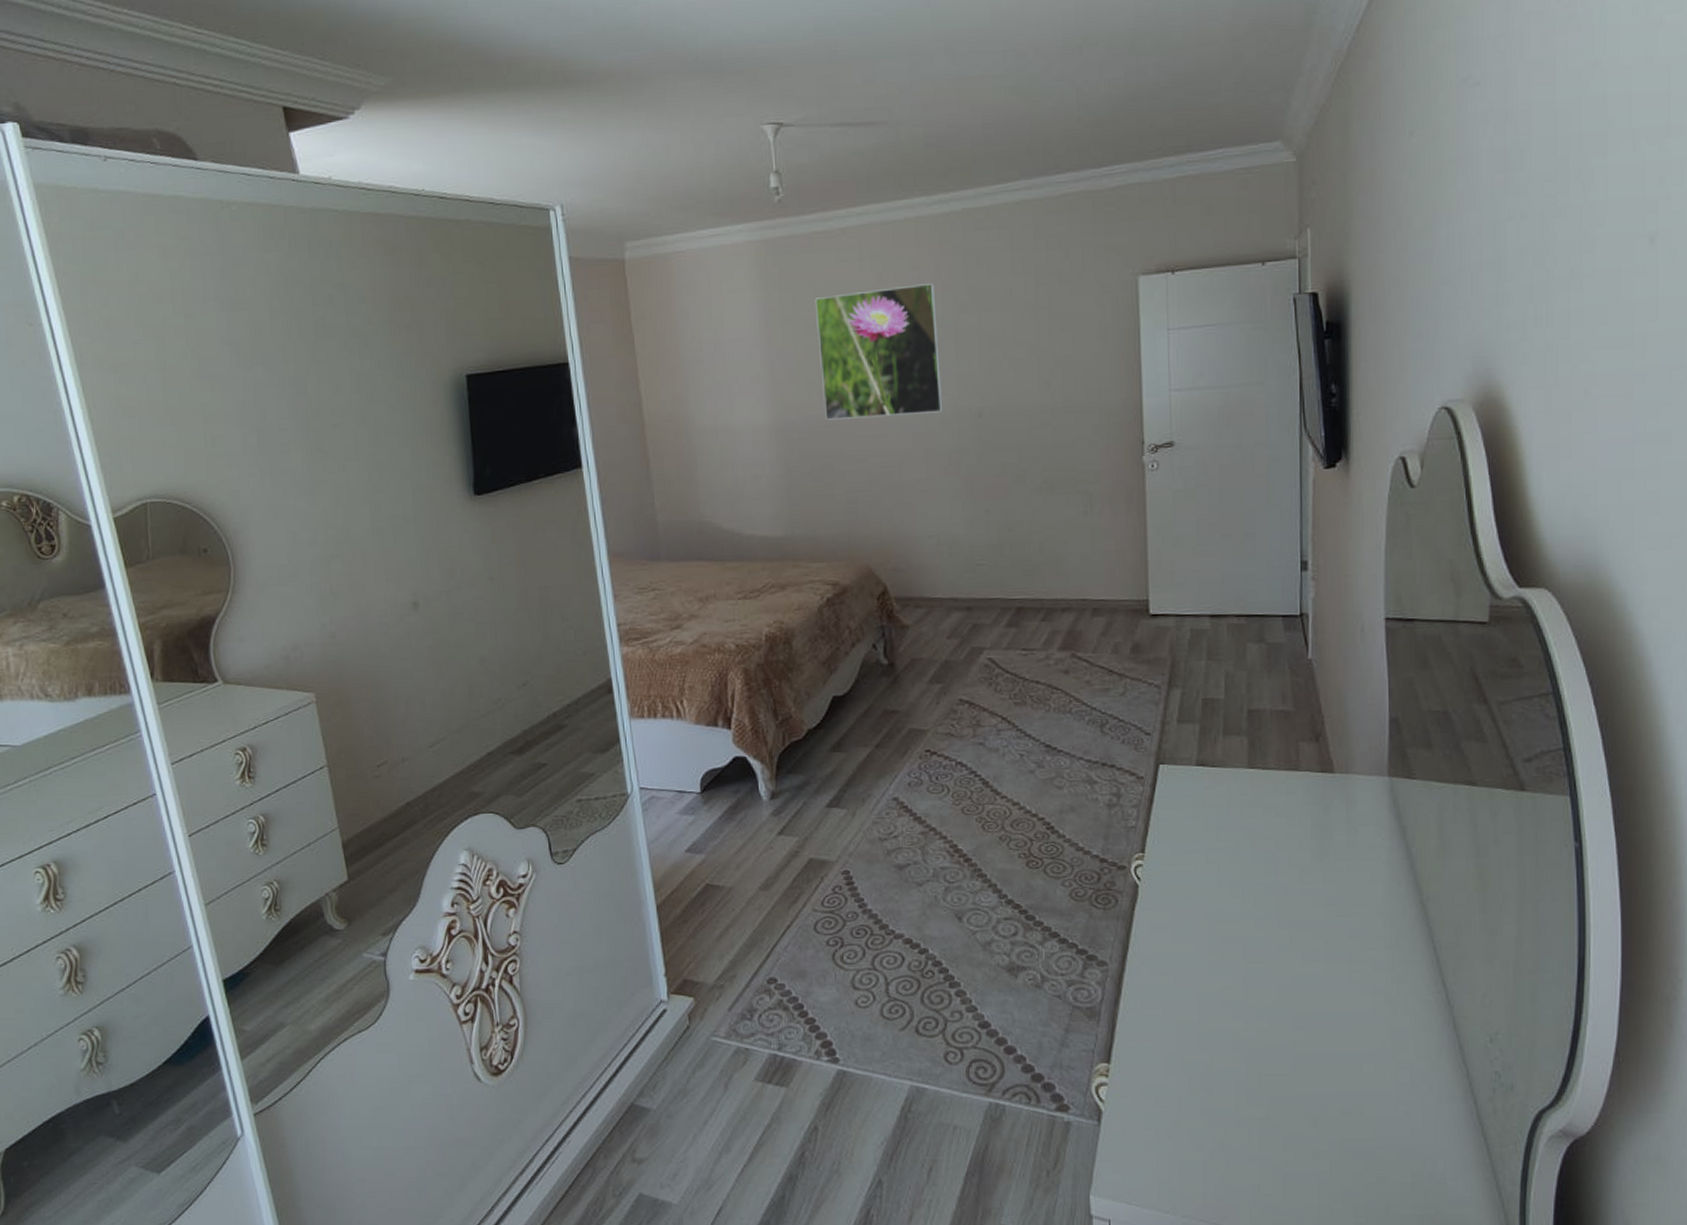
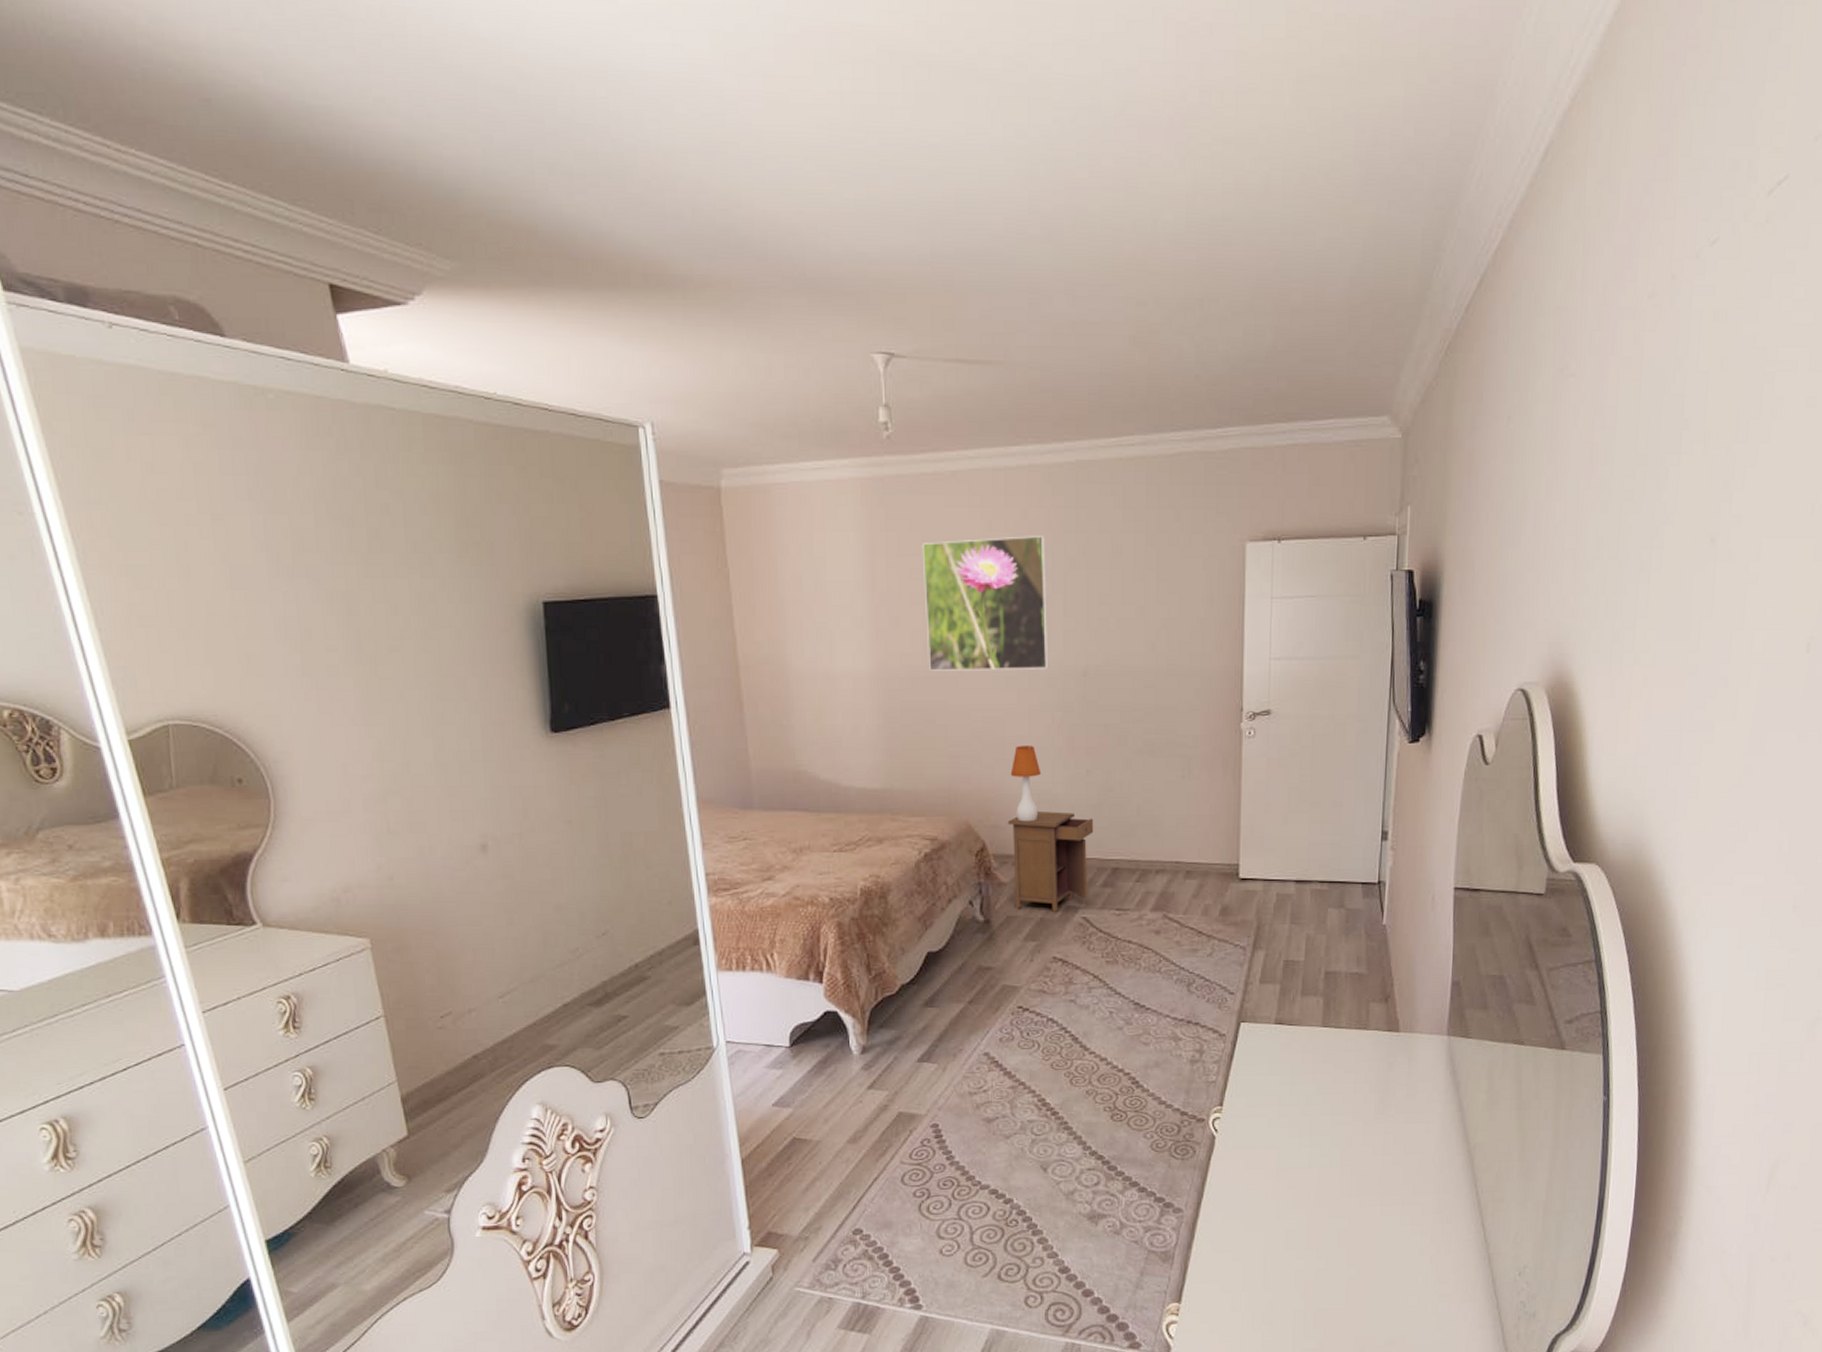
nightstand: none [908,552,996,653] -> present [1007,811,1094,912]
table lamp: none [909,488,940,564] -> present [1010,745,1042,822]

